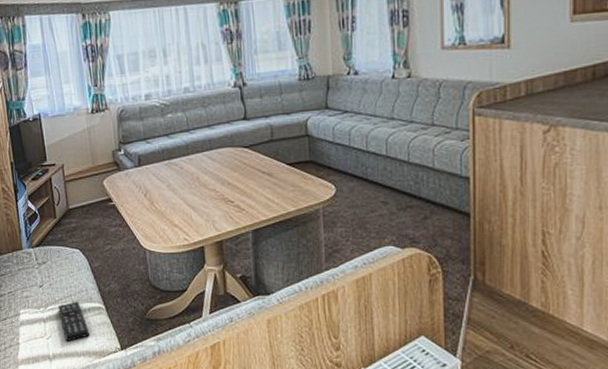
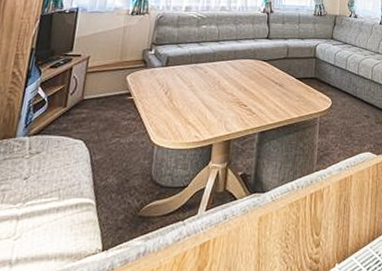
remote control: present [58,301,90,342] -> none [37,196,71,243]

